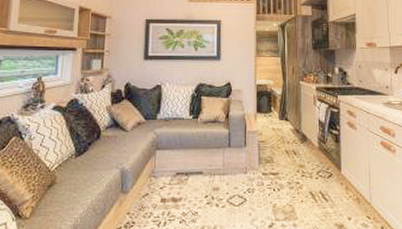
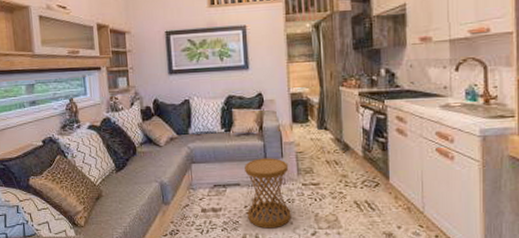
side table: none [207,146,250,220] -> present [245,158,291,229]

